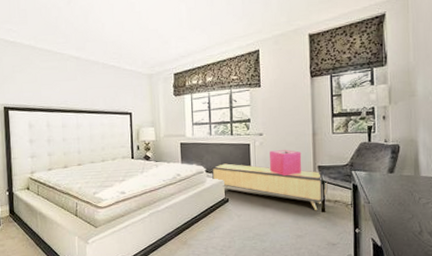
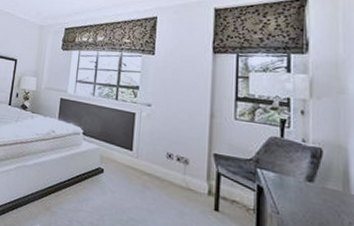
storage bench: present [212,163,328,211] -> none [89,129,225,208]
storage bin: present [269,150,302,176] -> none [154,125,195,159]

